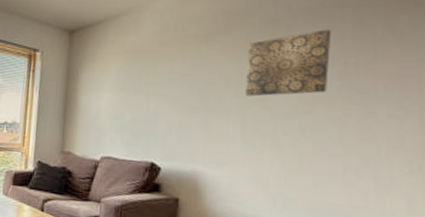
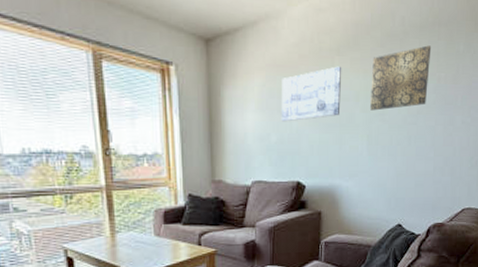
wall art: none [137,51,210,103] -> present [281,66,342,122]

